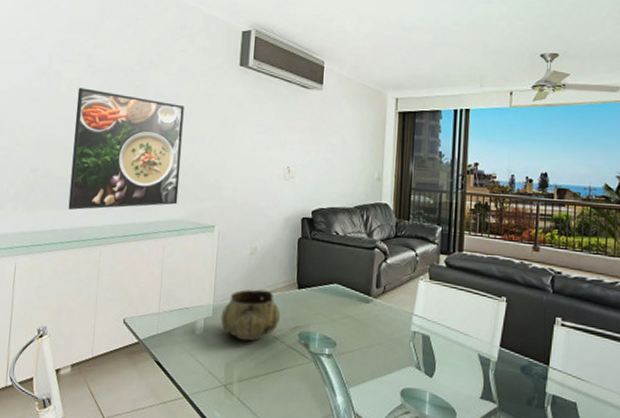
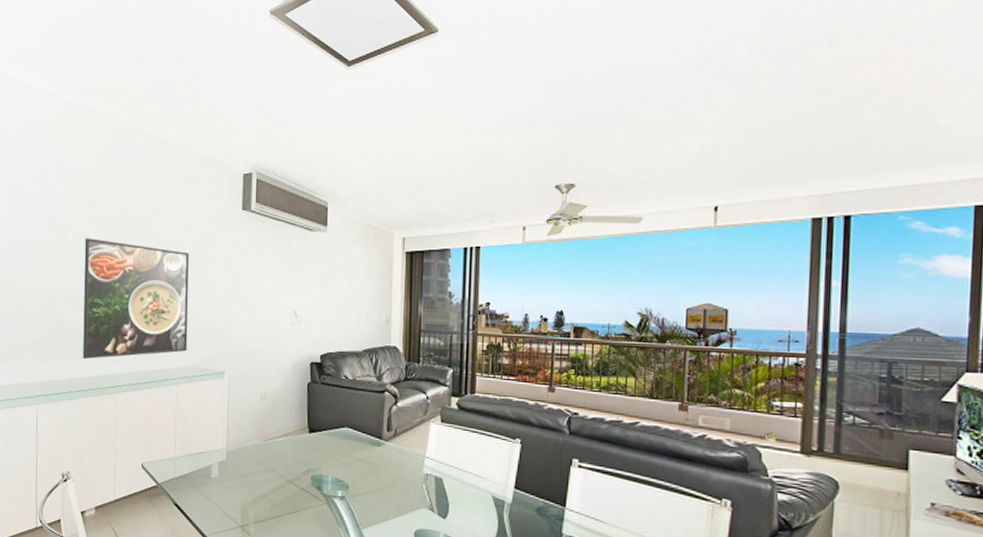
decorative bowl: present [220,289,281,342] -> none [234,434,293,484]

